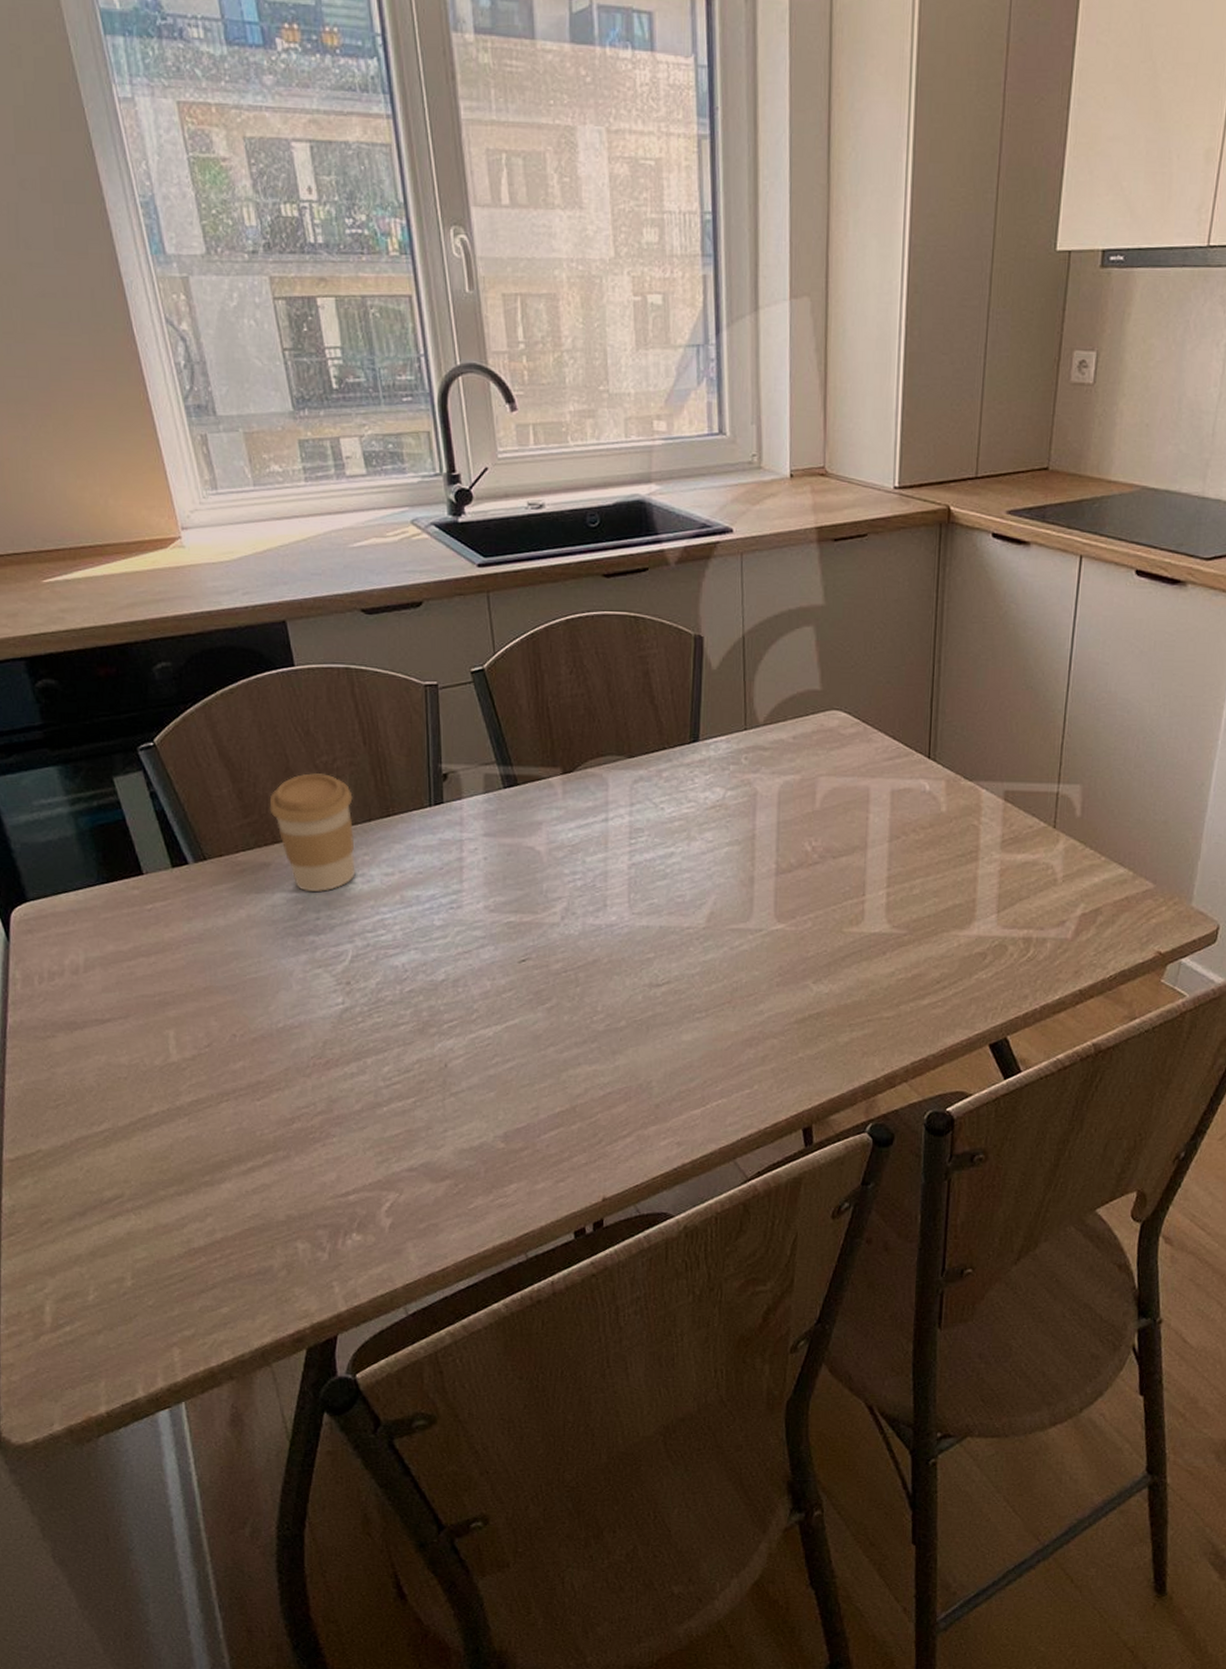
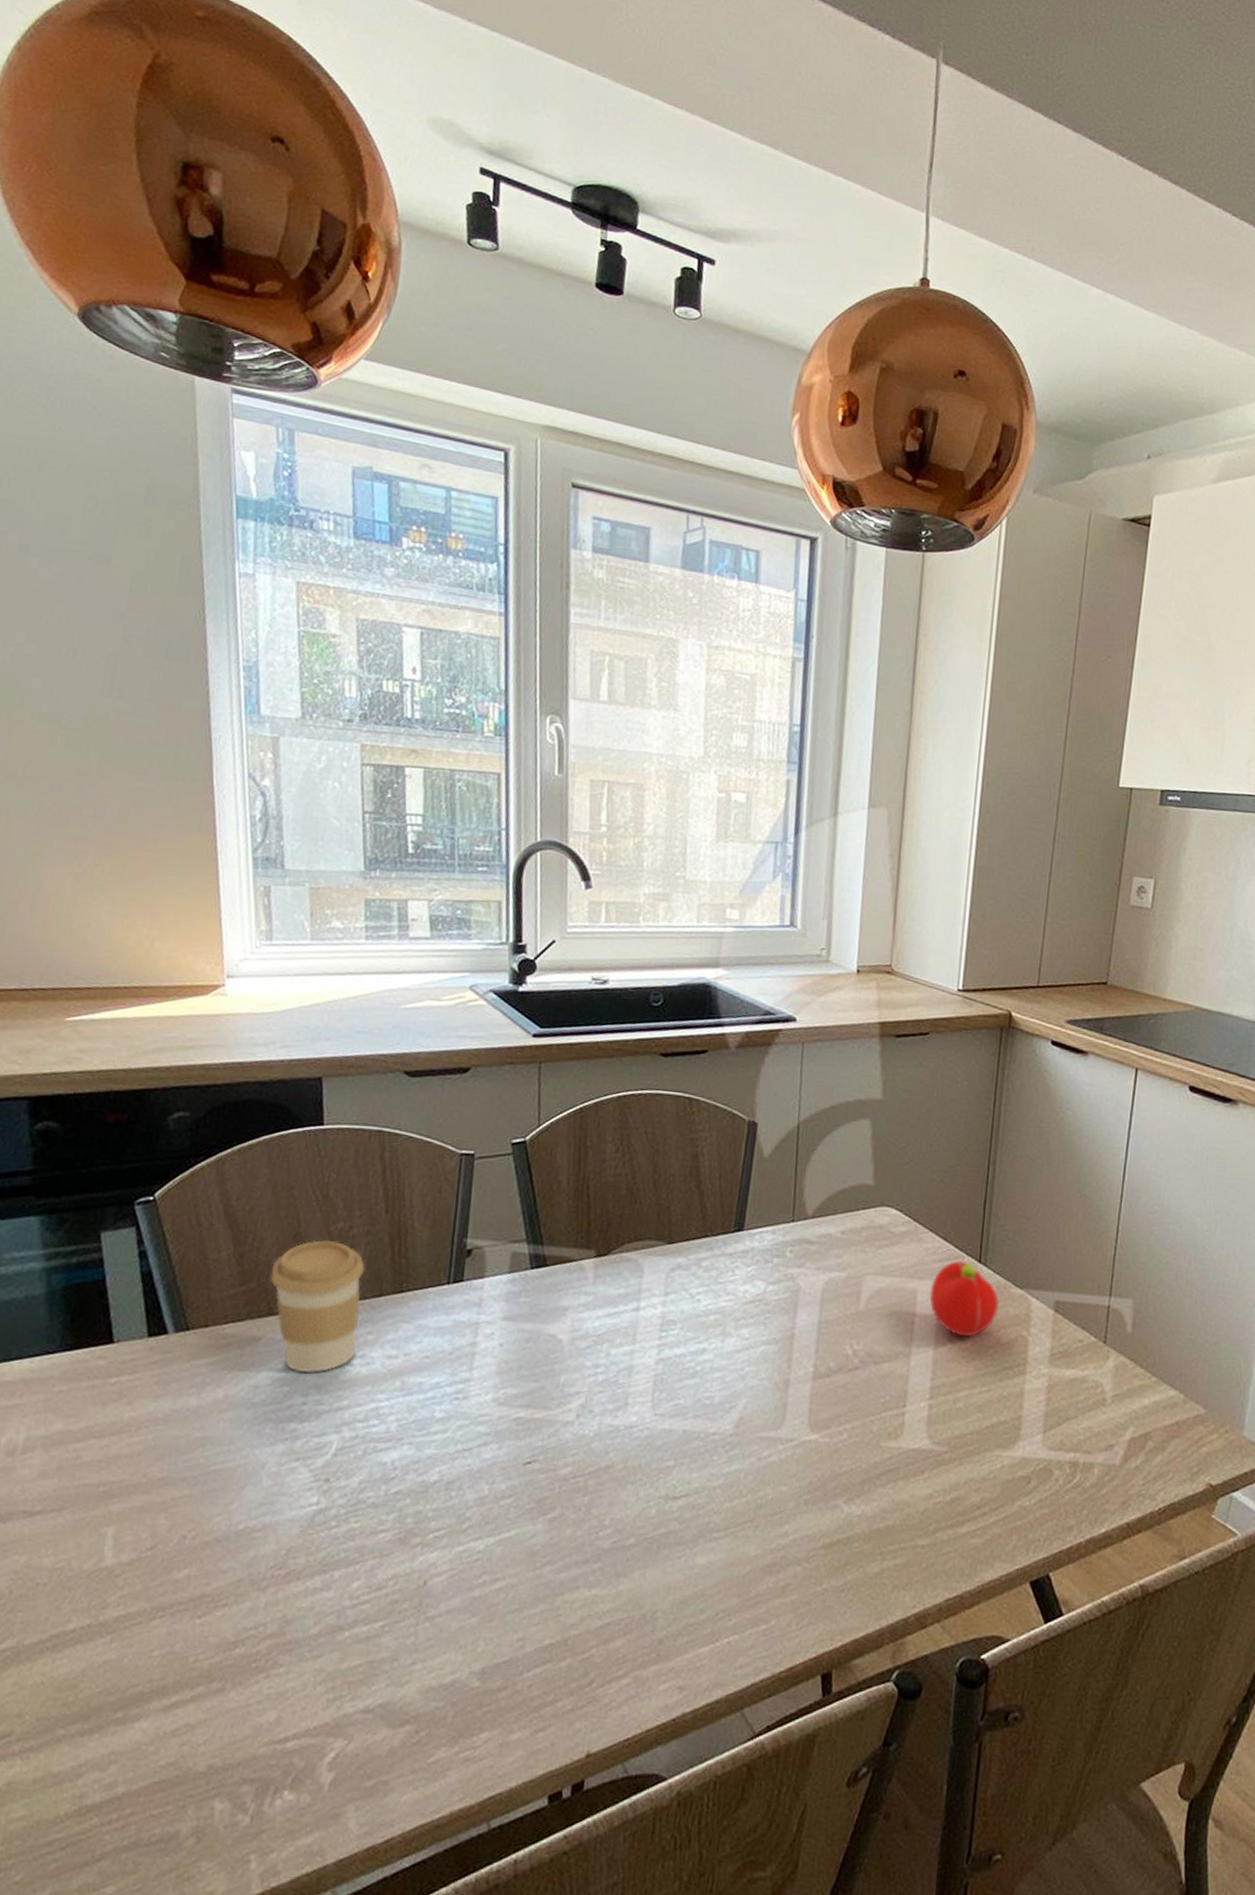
fruit: none [882,757,951,829] -> present [929,1260,1000,1338]

